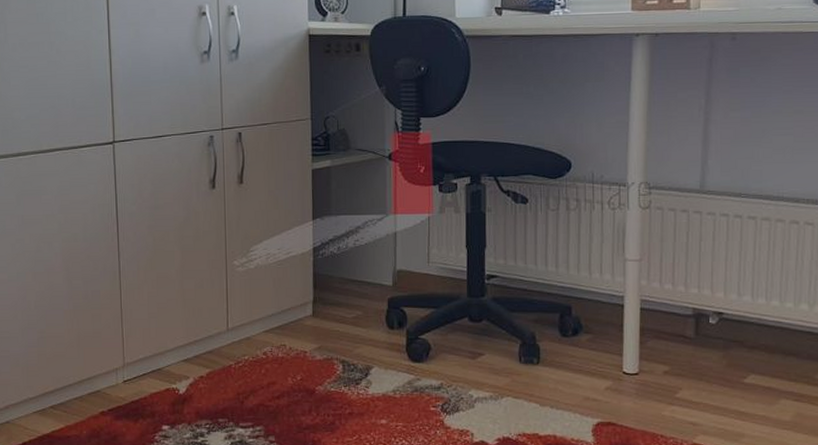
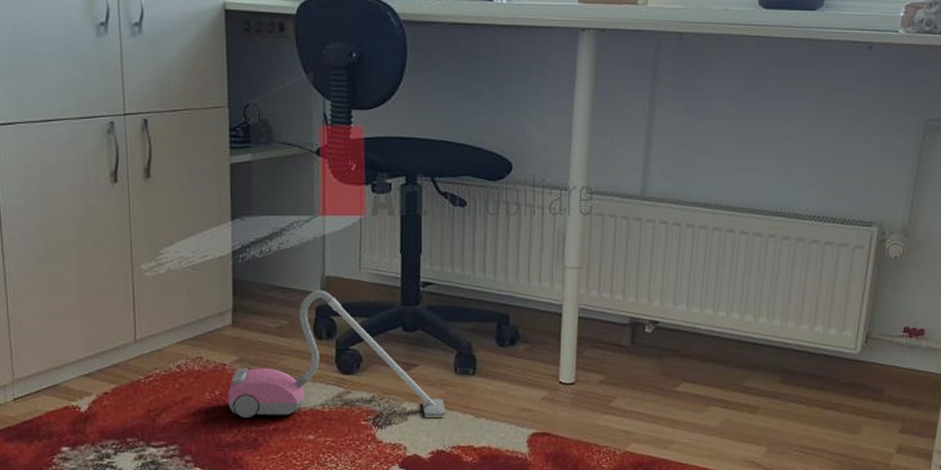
vacuum cleaner: none [308,282,512,406] -> present [228,290,446,419]

